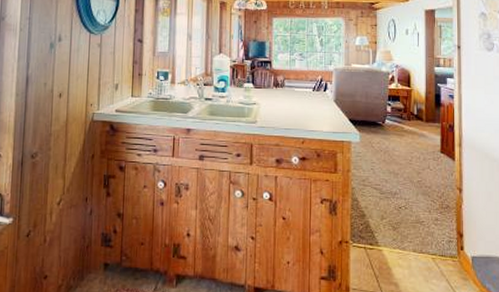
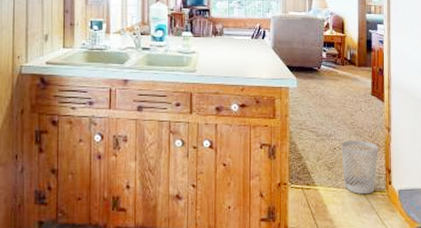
wastebasket: none [408,200,449,259] -> present [342,140,378,195]

